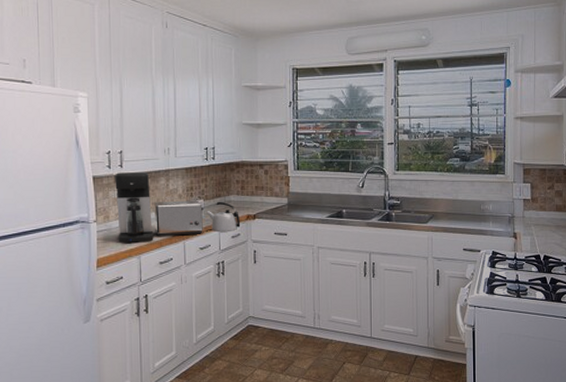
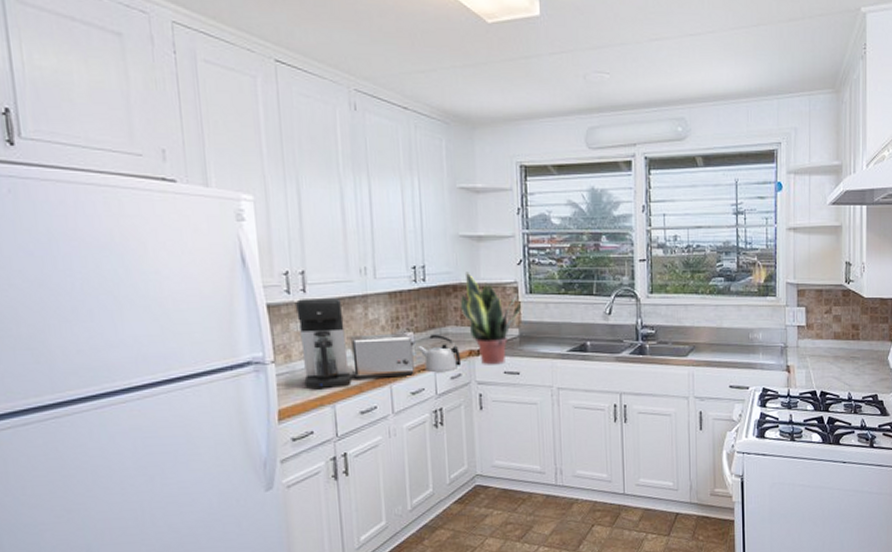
potted plant: none [241,152,290,227] -> present [460,272,521,365]

